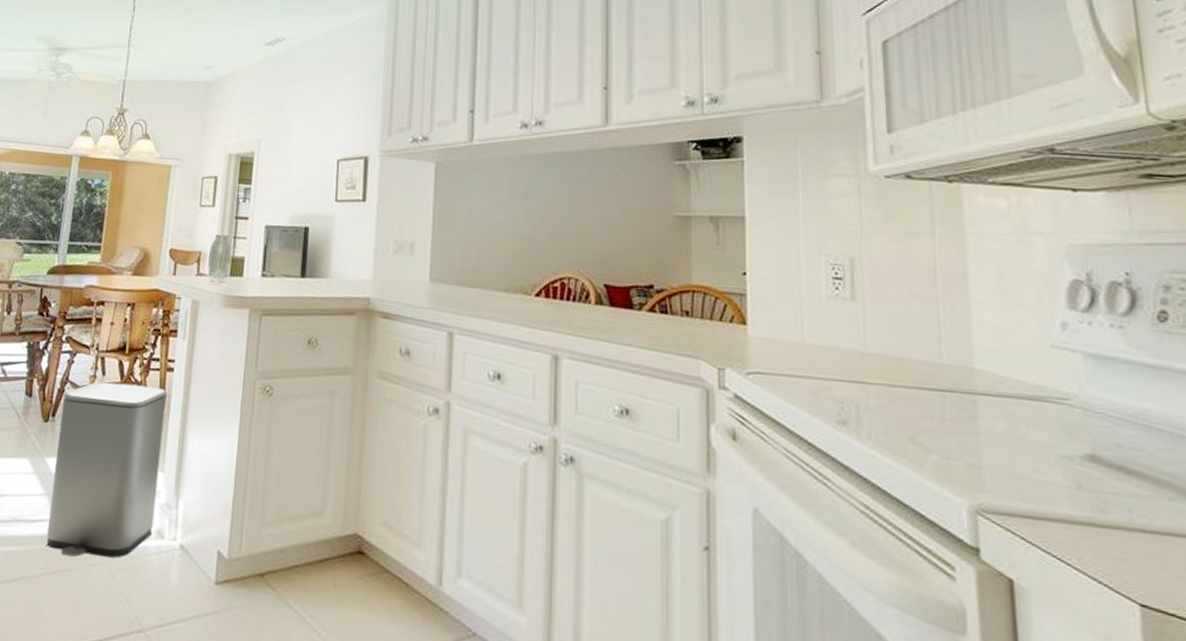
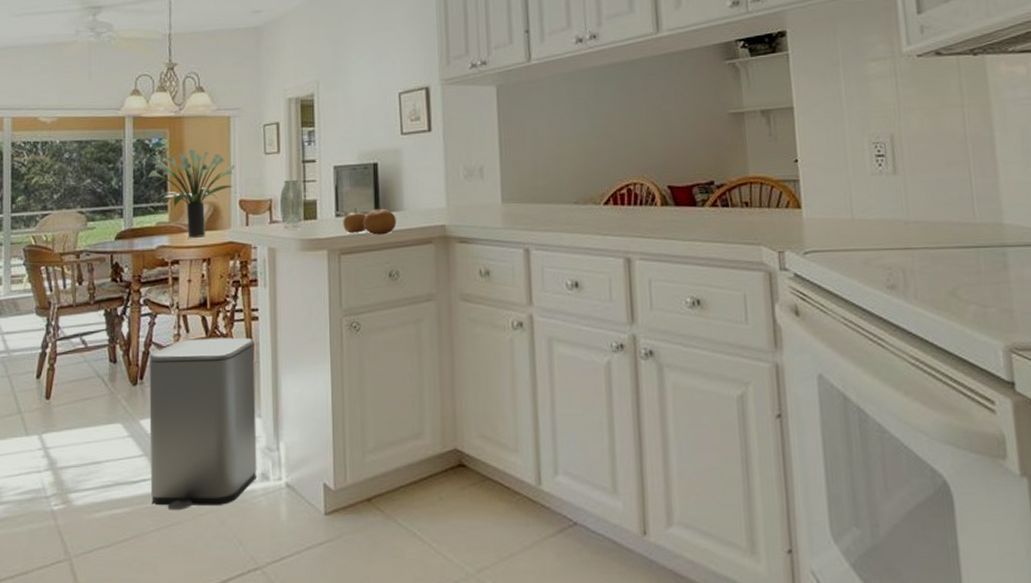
flower arrangement: none [86,193,170,282] -> present [148,148,235,238]
fruit: none [267,270,292,296] -> present [343,208,367,234]
fruit: none [288,273,321,301] -> present [364,208,397,235]

